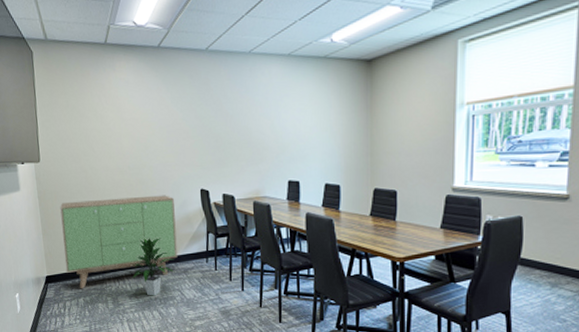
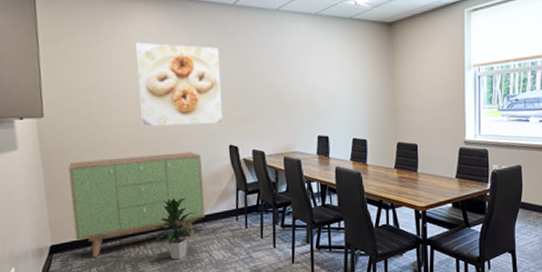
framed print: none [115,91,195,171] -> present [134,42,223,127]

